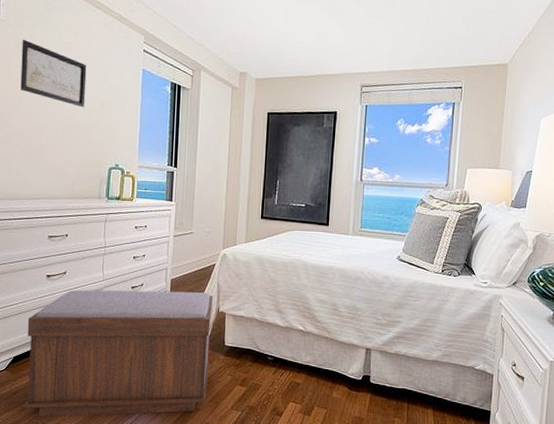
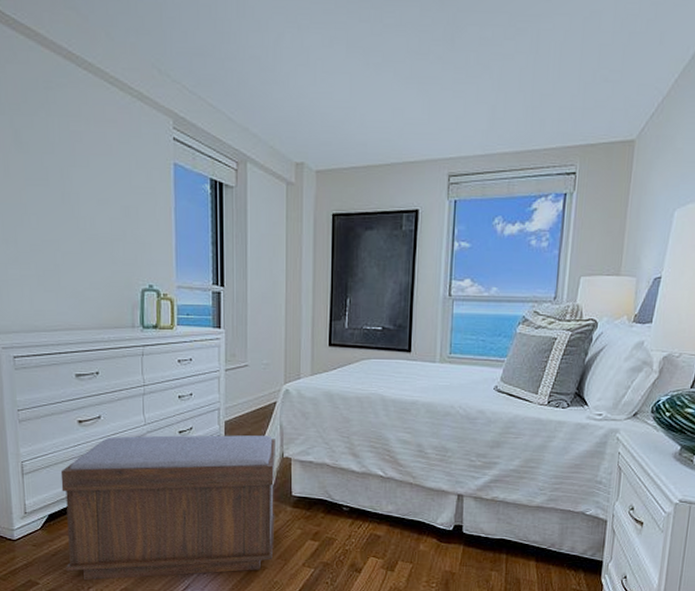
wall art: present [20,39,87,108] -> none [20,129,106,216]

